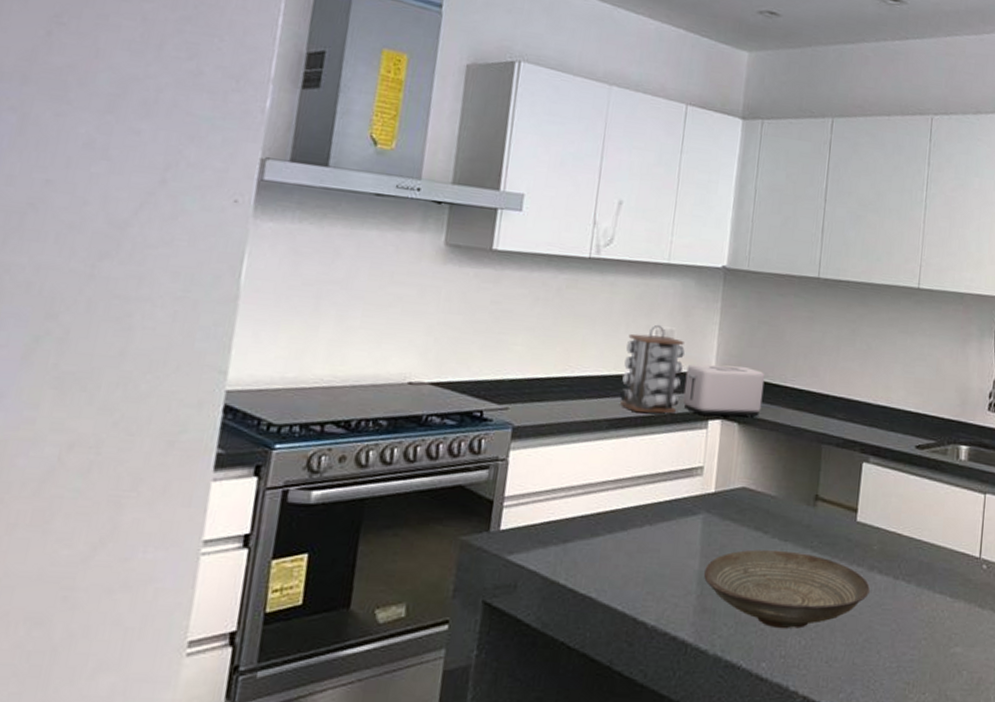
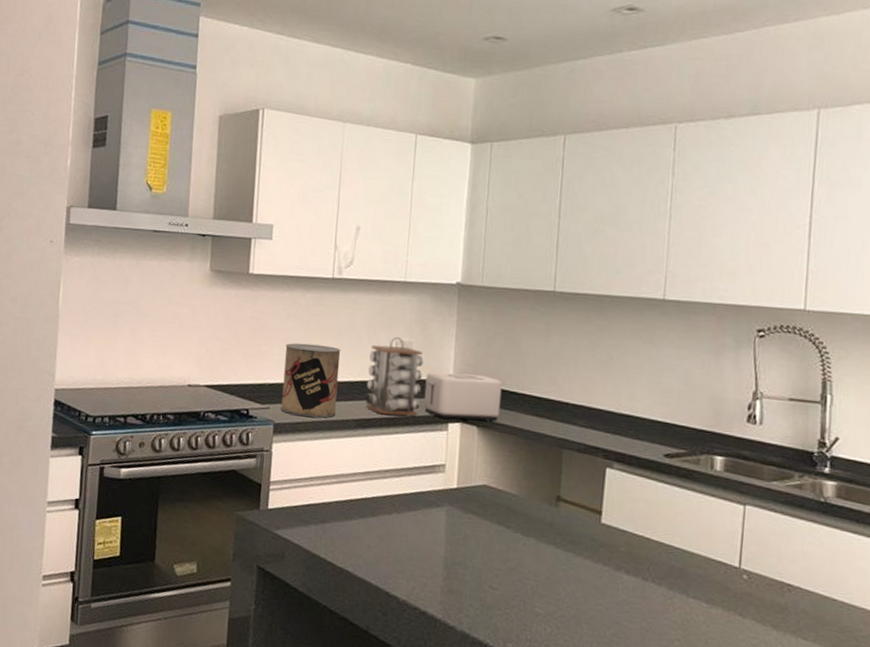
tin can: none [521,331,595,419] -> present [280,343,341,419]
decorative bowl: present [704,549,871,629] -> none [450,541,618,617]

